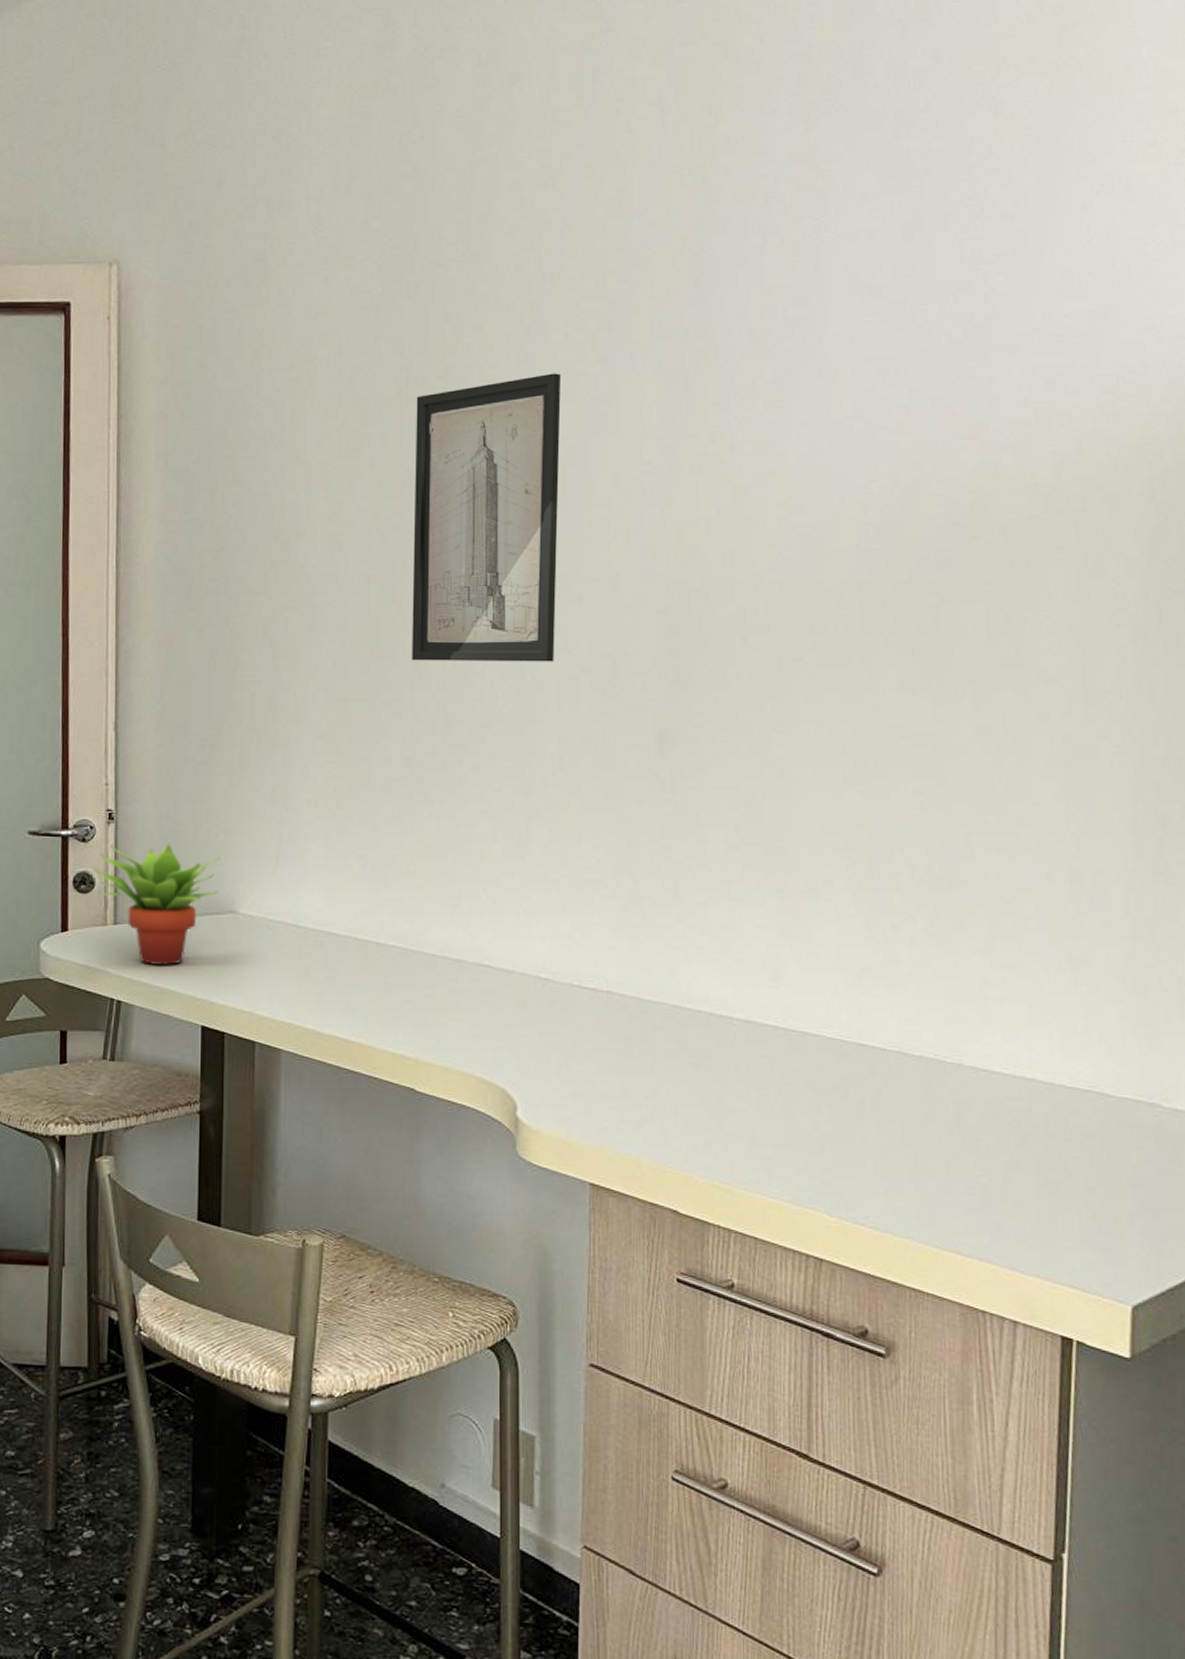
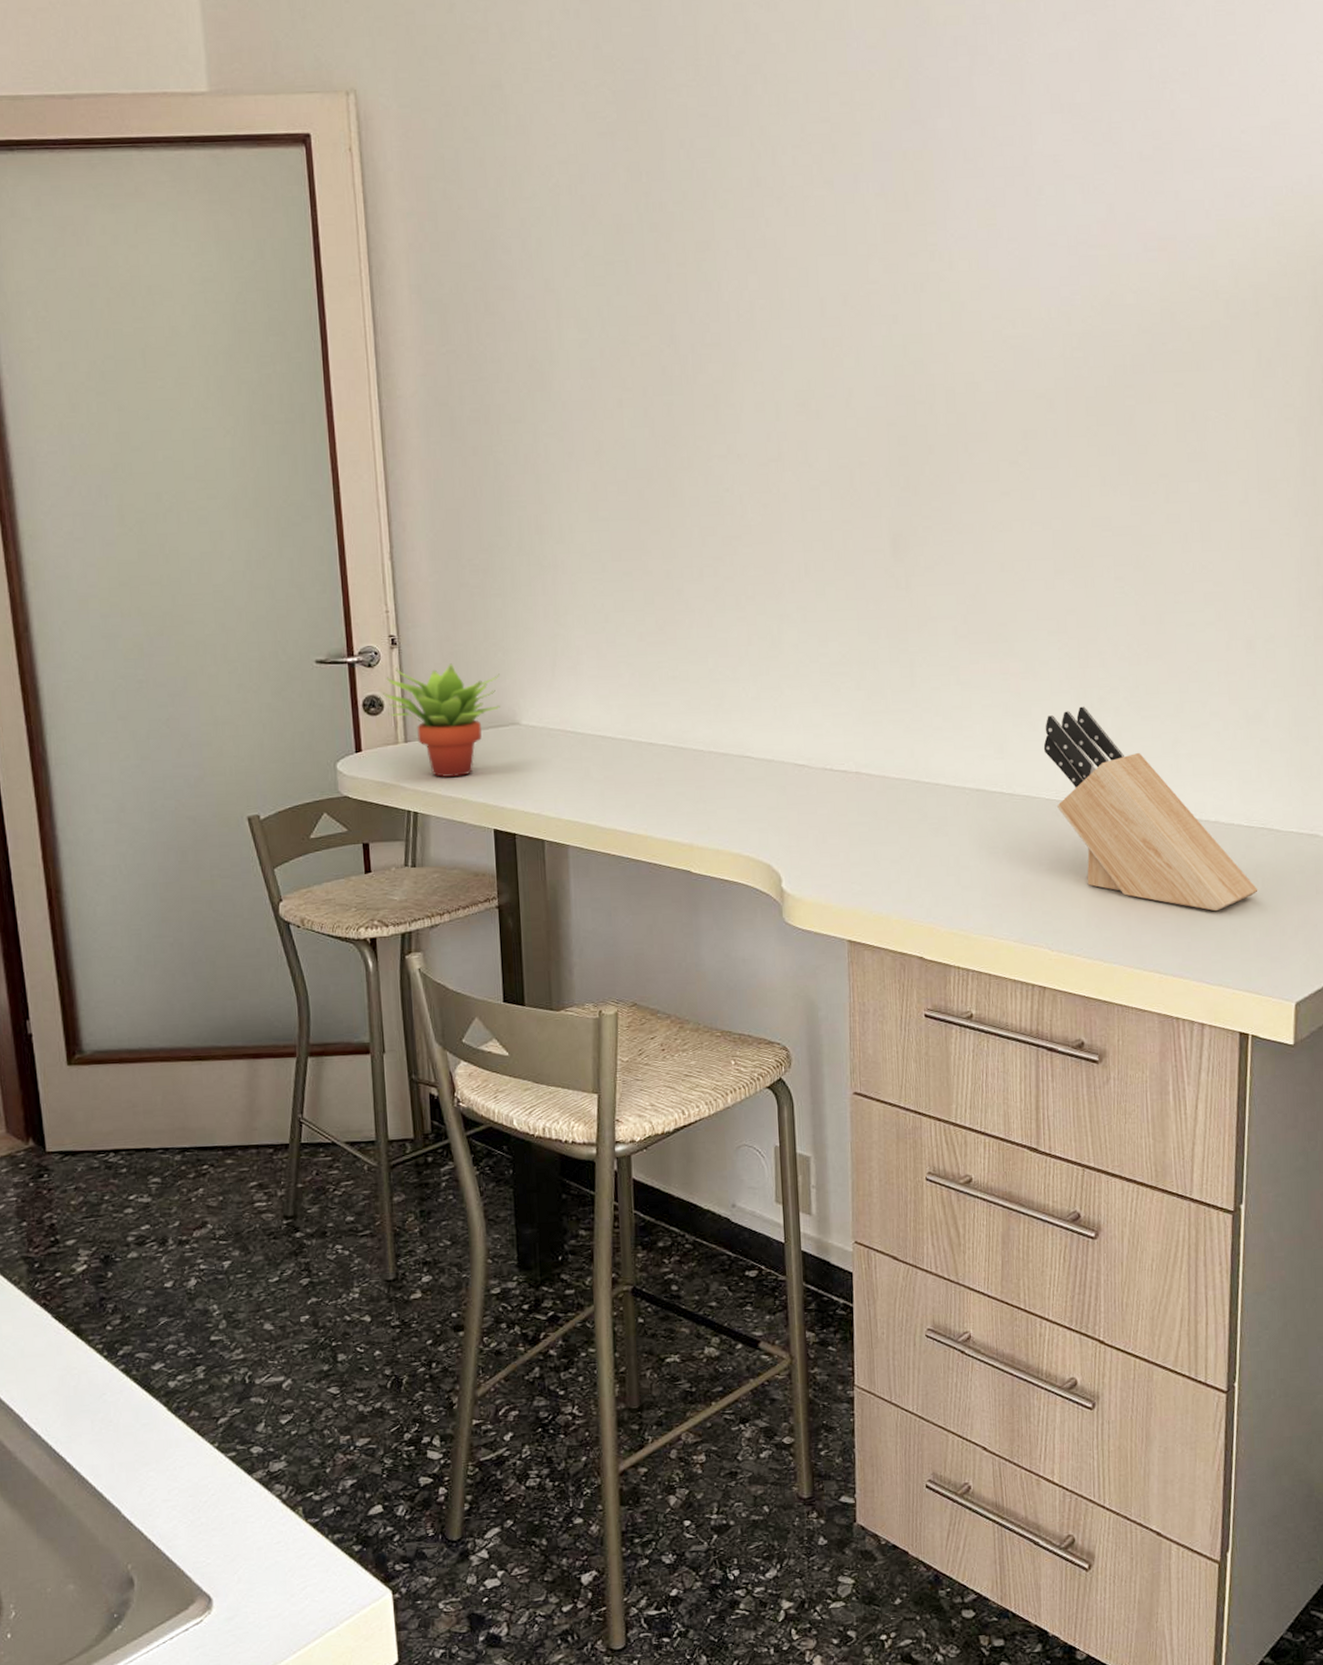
wall art: present [411,373,562,662] -> none [656,196,797,480]
knife block: none [826,934,1085,1187] -> present [1043,706,1258,912]

